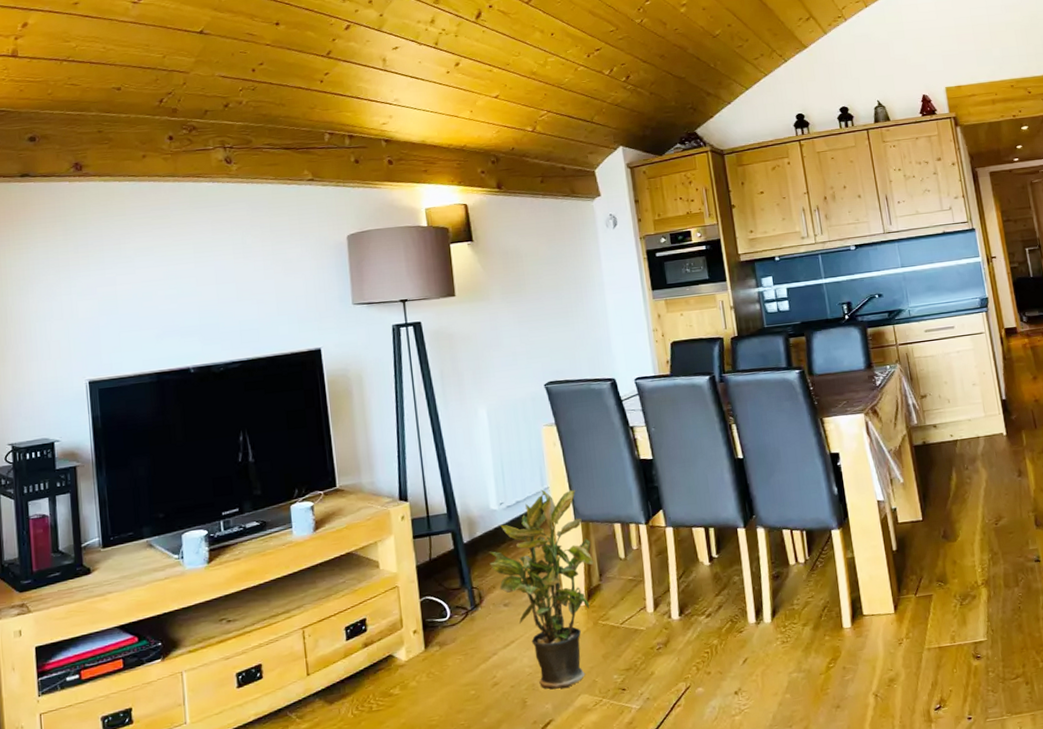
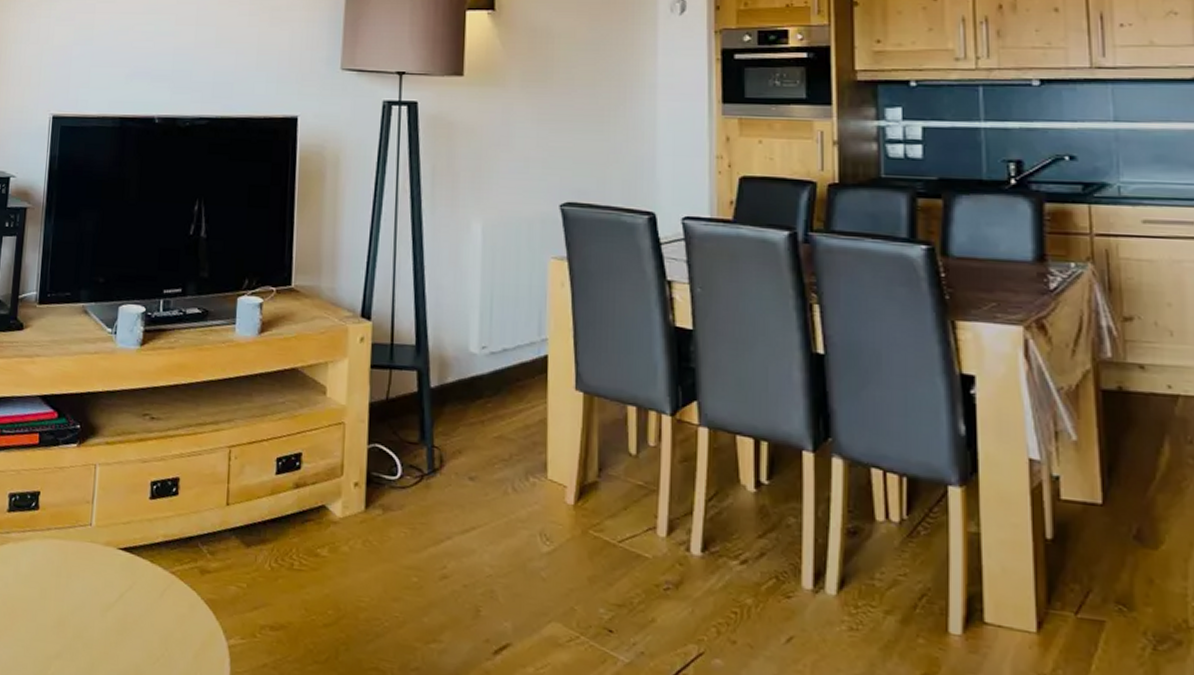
potted plant: present [489,489,595,690] -> none [458,340,594,607]

